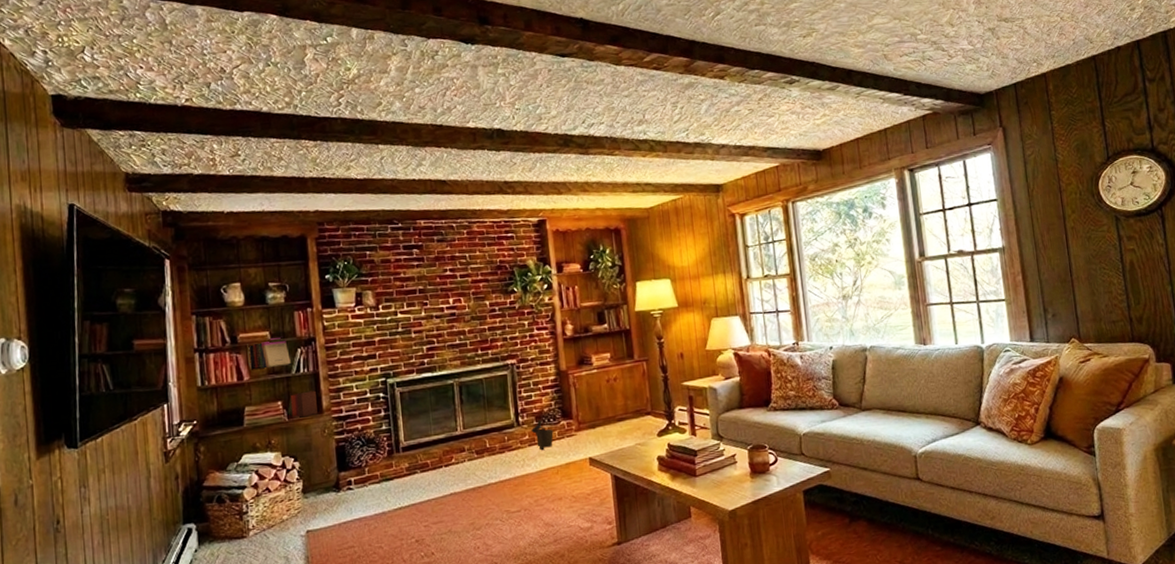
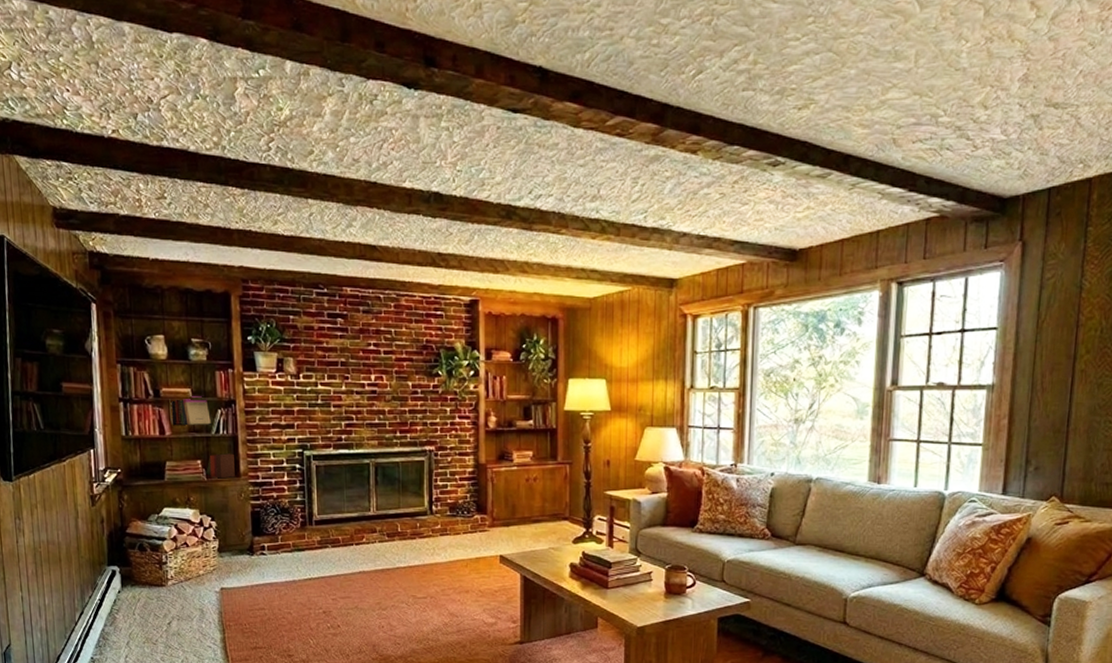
bucket: present [532,420,555,451] -> none [444,511,467,542]

